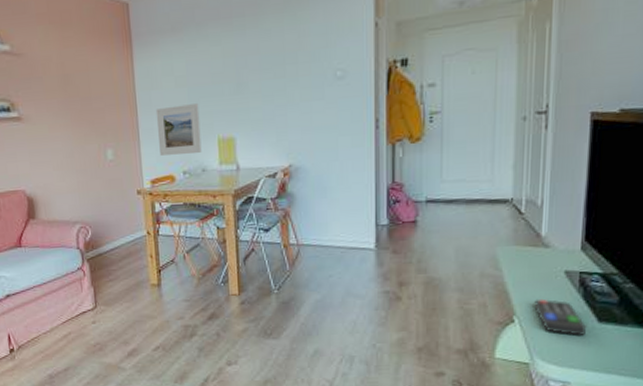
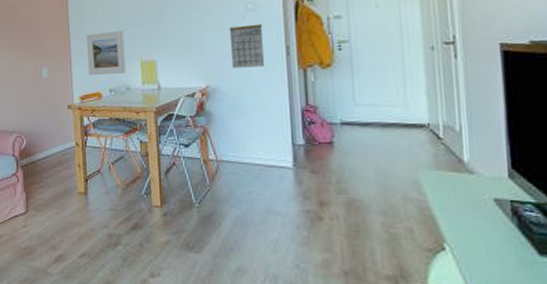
calendar: none [315,85,353,145] -> present [229,16,265,68]
remote control: present [534,298,586,335] -> none [465,226,526,268]

